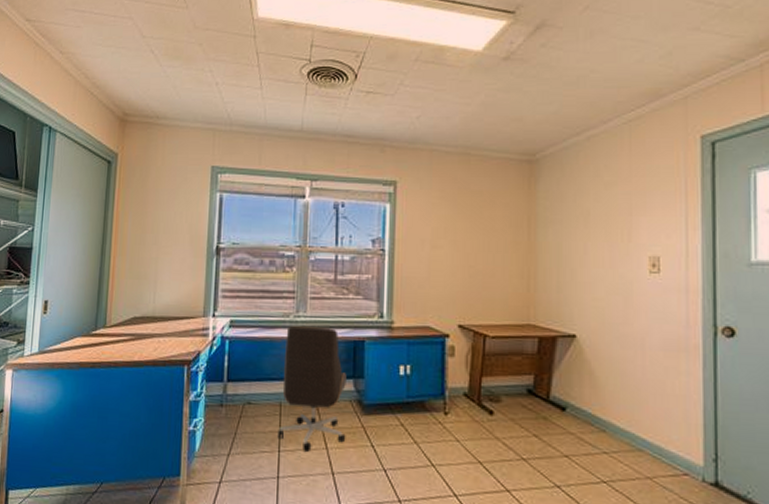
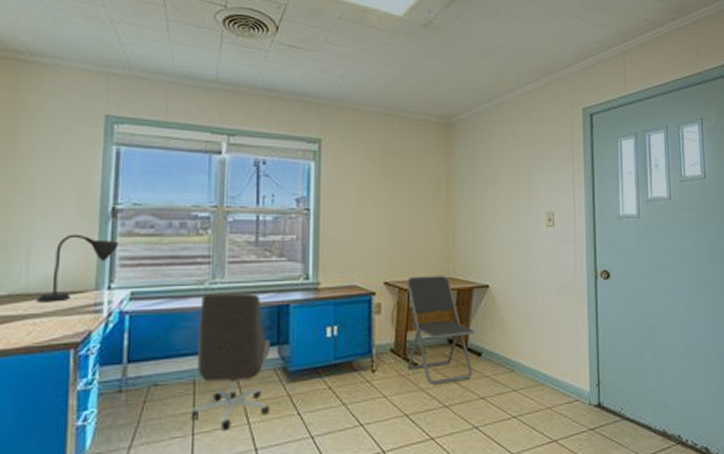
desk lamp: none [160,268,222,325] -> present [35,234,120,303]
folding chair: none [482,320,560,436] -> present [406,274,476,384]

